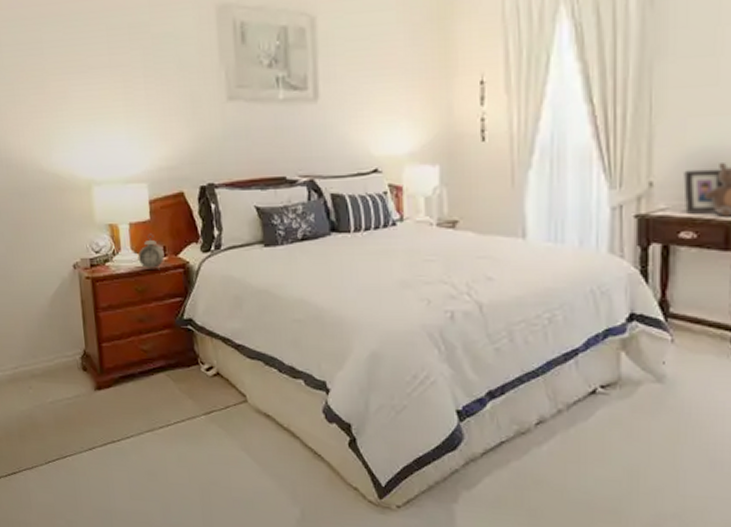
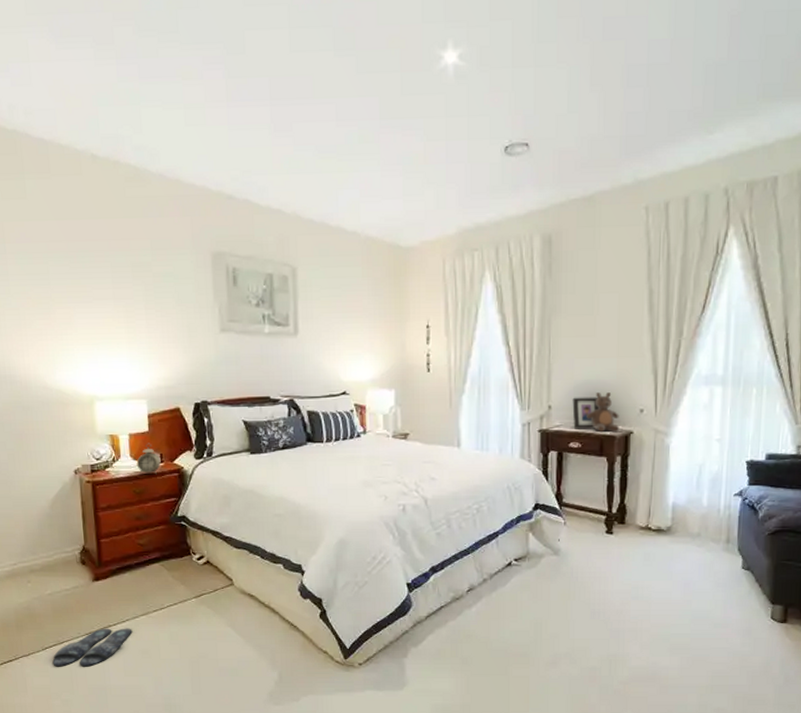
slippers: none [56,443,138,486] -> present [52,628,133,667]

